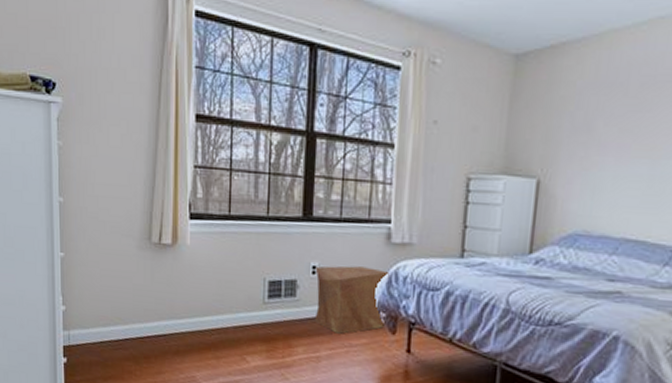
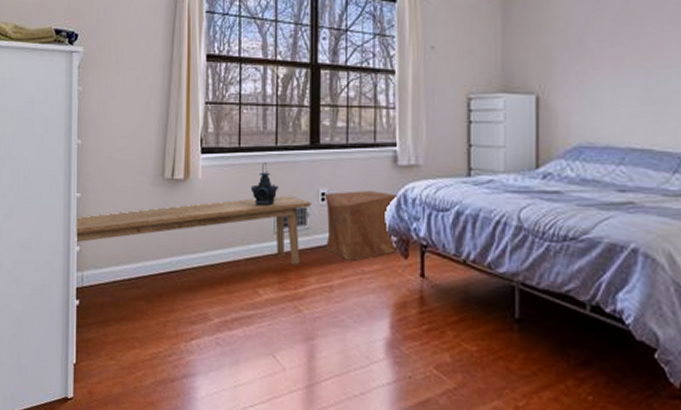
bench: none [60,266,302,336] -> present [75,195,312,266]
lantern: none [240,232,269,277] -> present [250,162,278,207]

